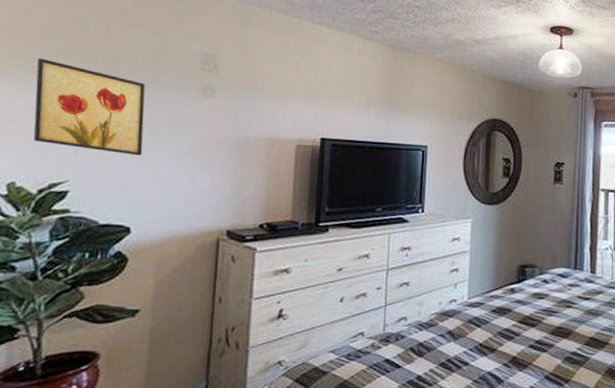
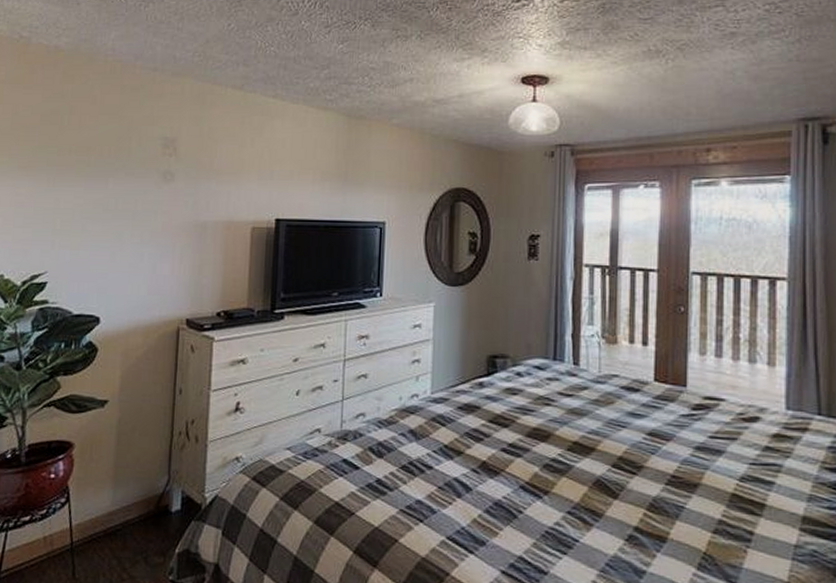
wall art: present [33,58,146,156] -> none [18,153,112,245]

